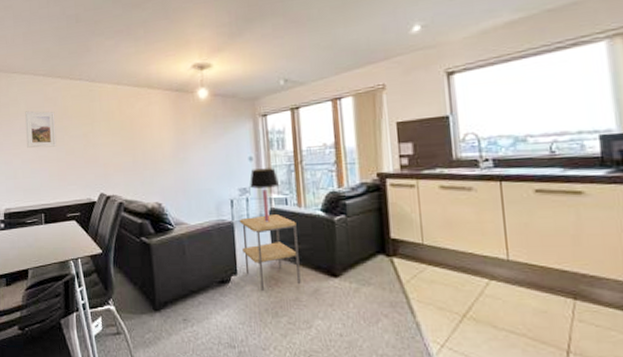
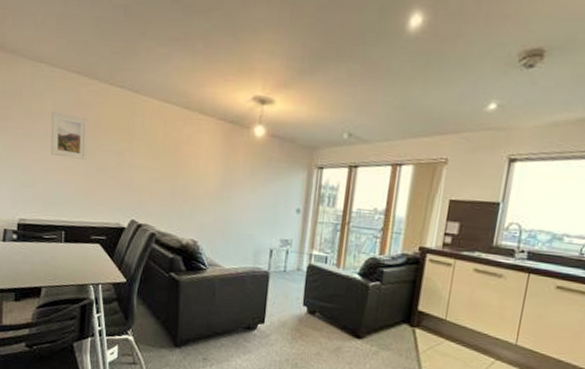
side table: present [239,214,301,290] -> none [273,269,332,342]
table lamp: present [250,168,279,222] -> none [292,222,323,277]

